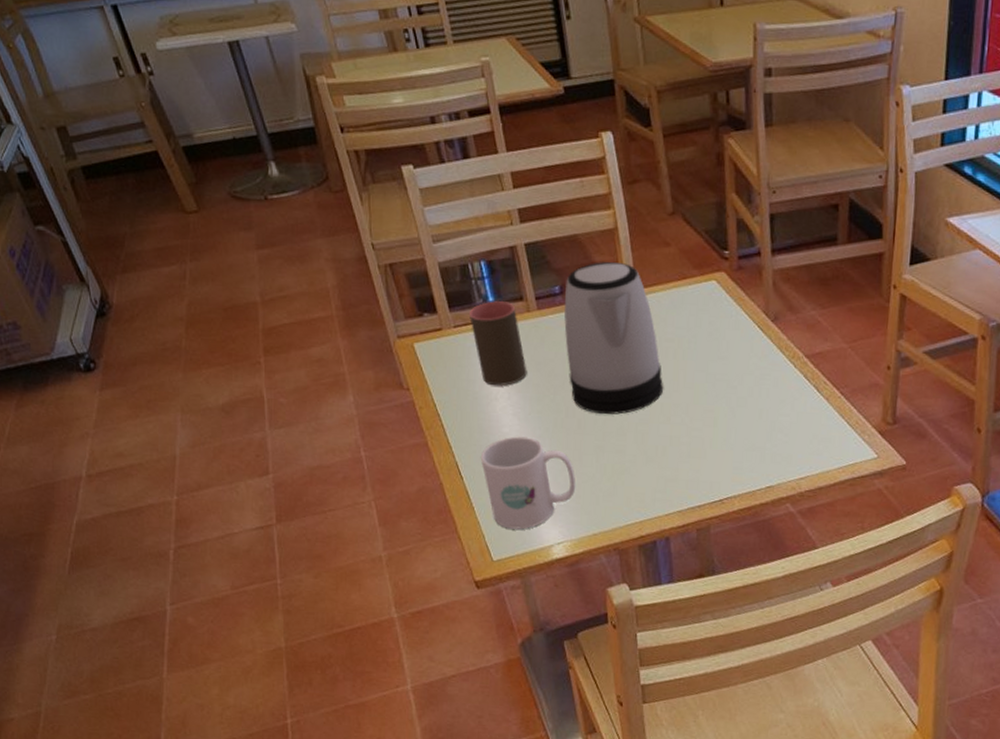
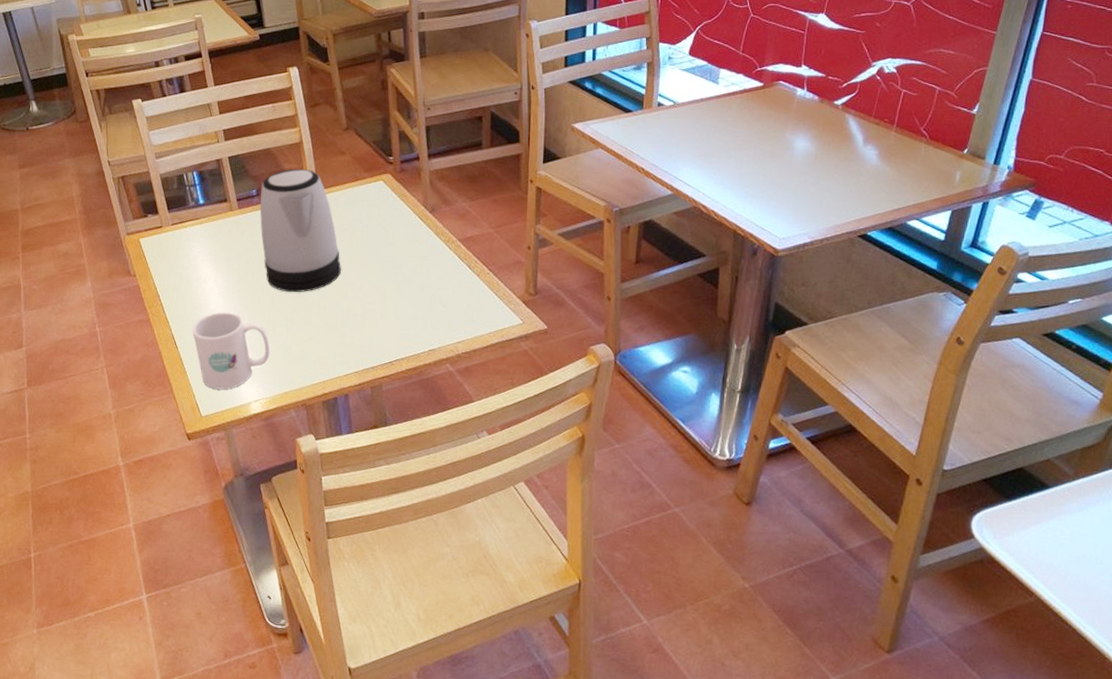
cup: present [468,301,527,386] -> none [183,203,230,272]

